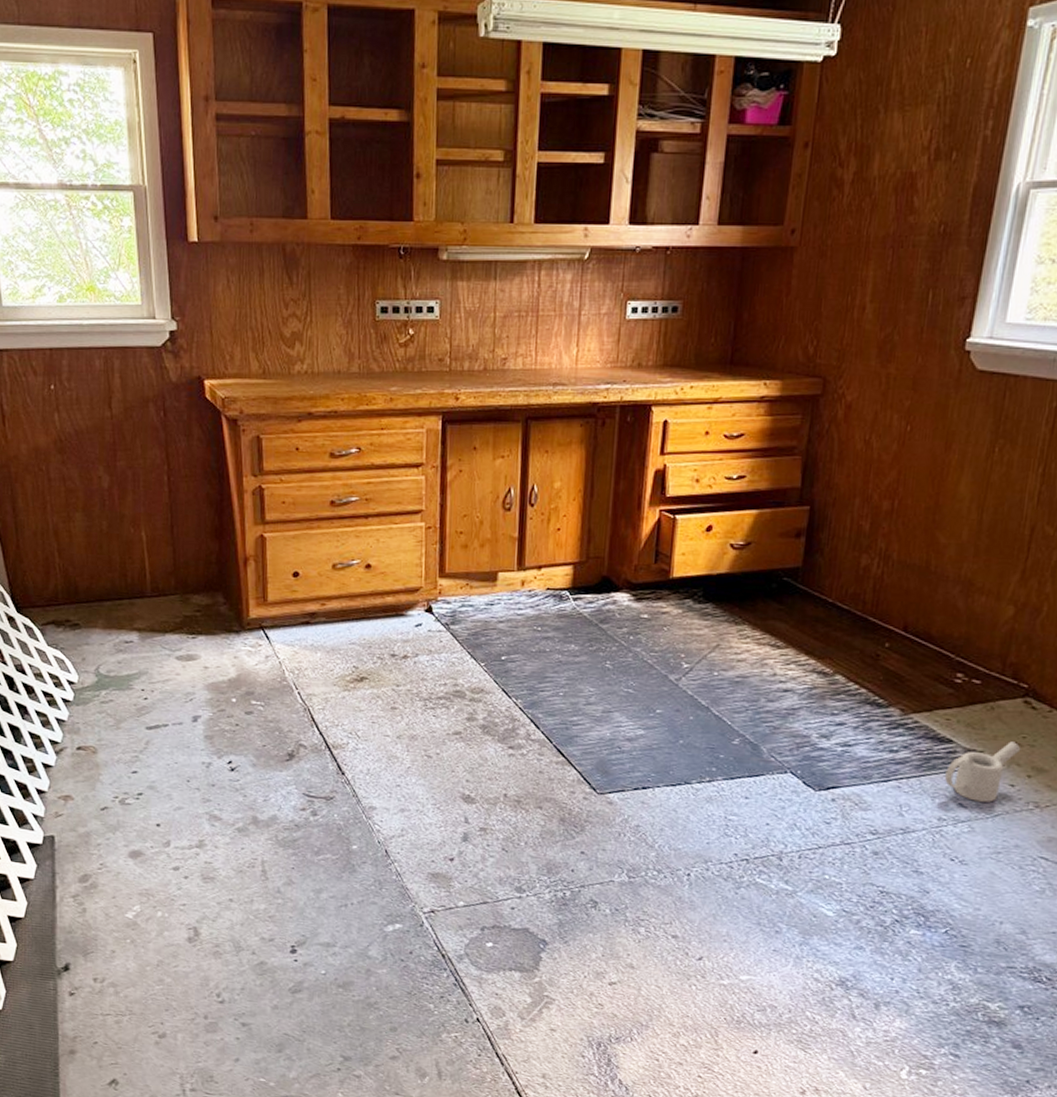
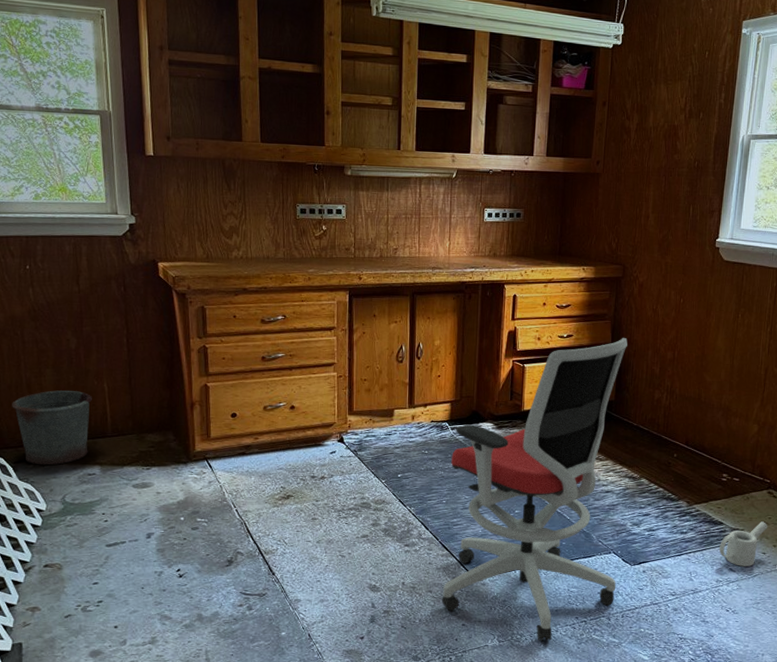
bucket: none [38,539,128,629] -> present [12,390,92,465]
office chair: none [554,480,825,881] -> present [442,338,628,641]

